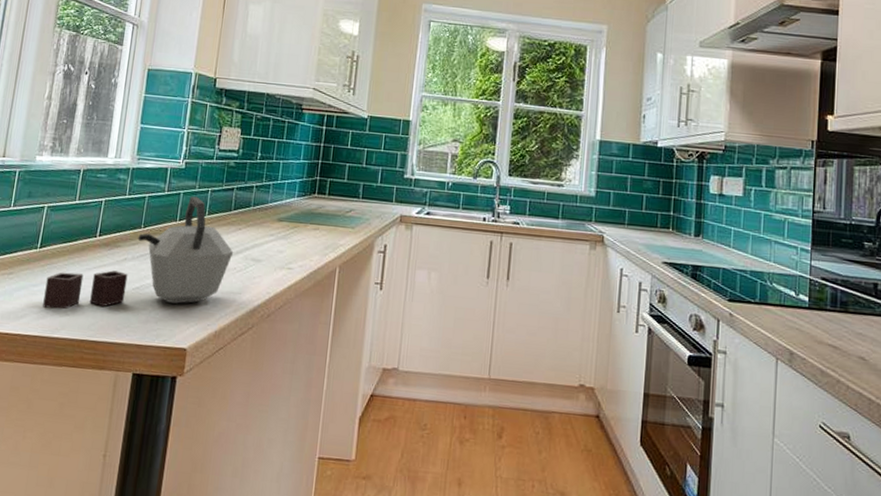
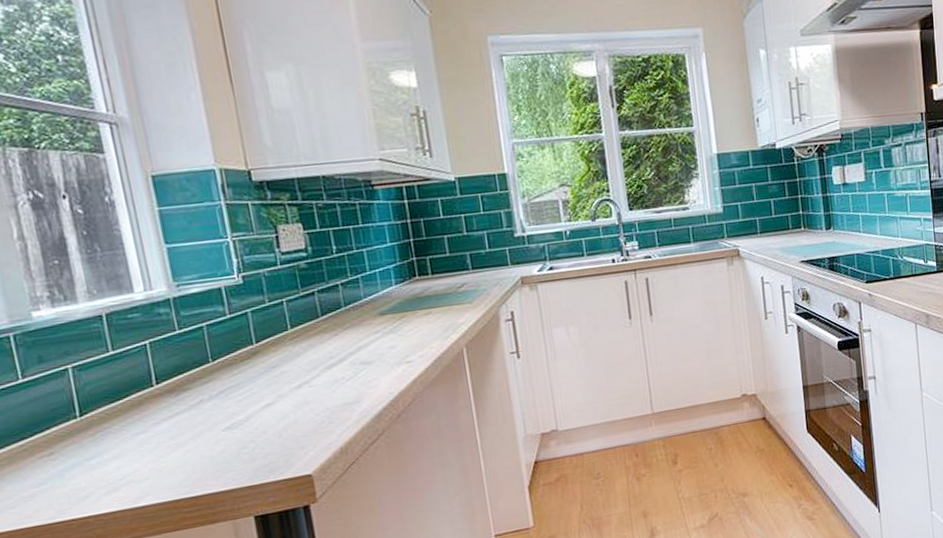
kettle: present [43,196,234,310] -> none [103,311,337,480]

